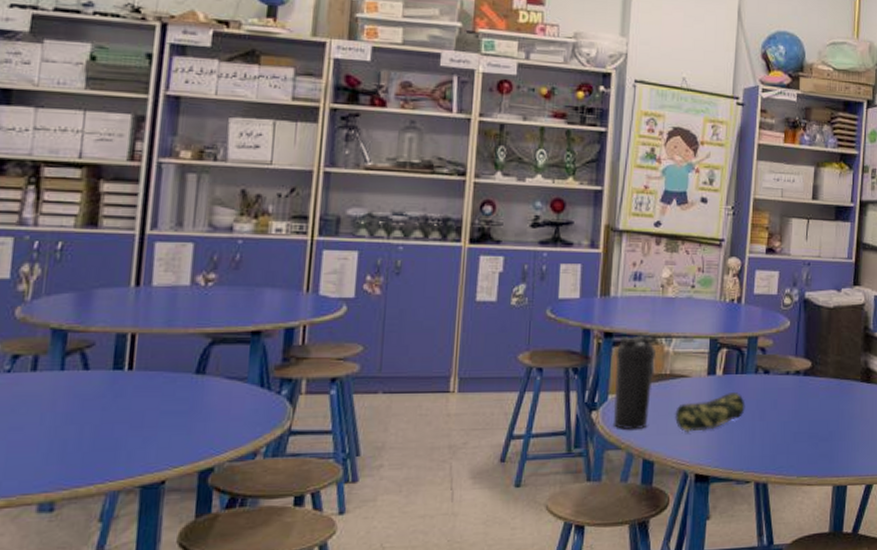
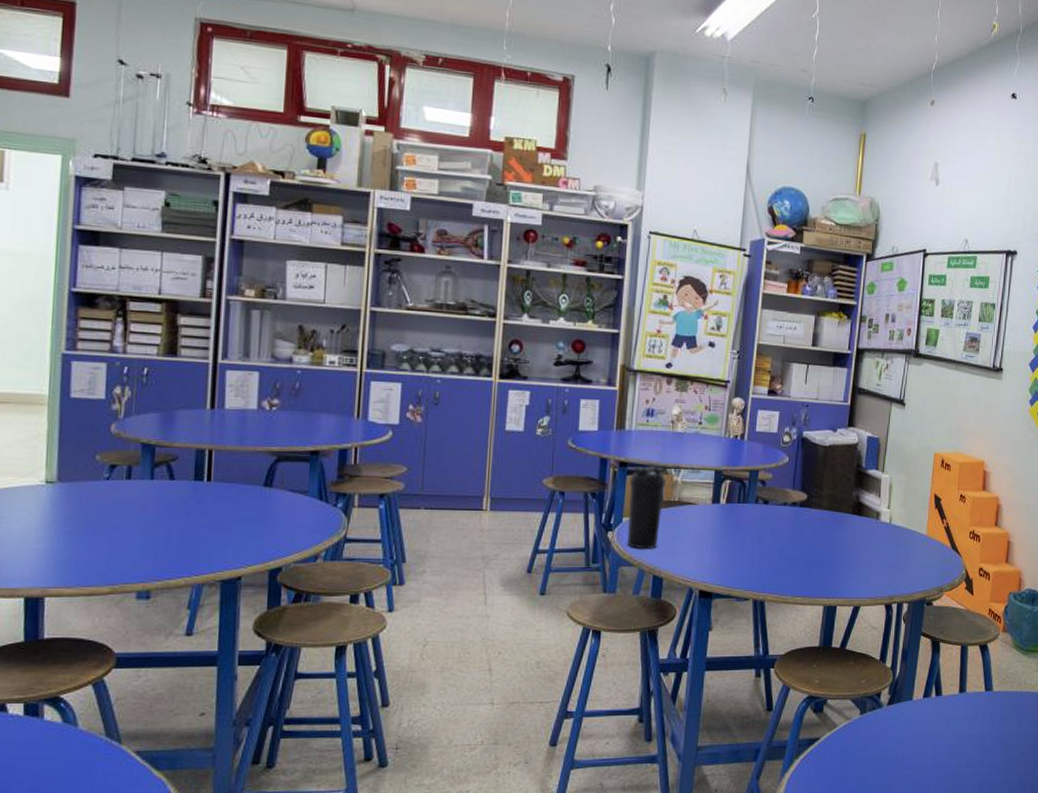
pencil case: present [675,391,745,433] -> none [682,518,746,554]

